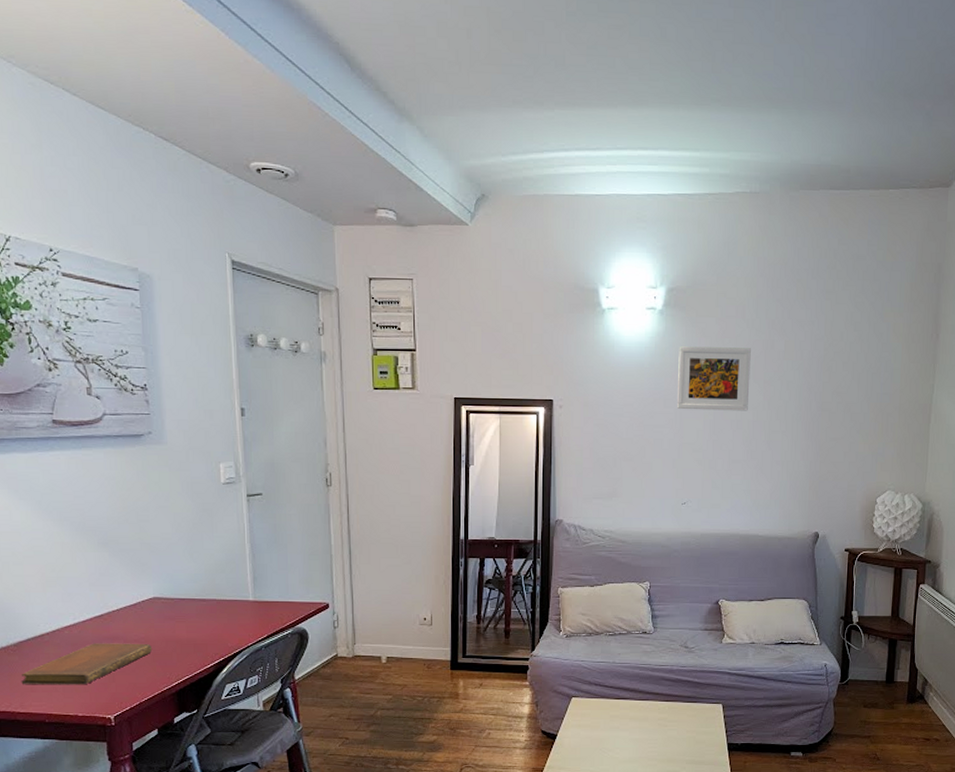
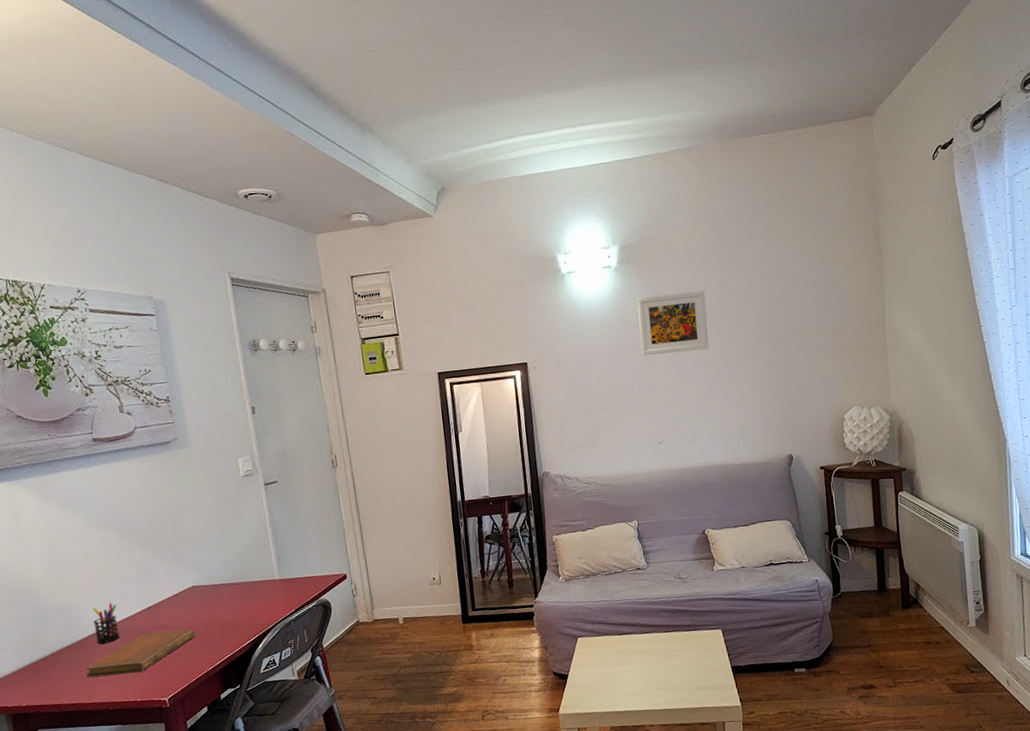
pen holder: none [35,605,64,649] -> present [93,603,120,644]

